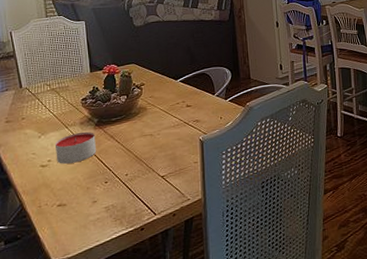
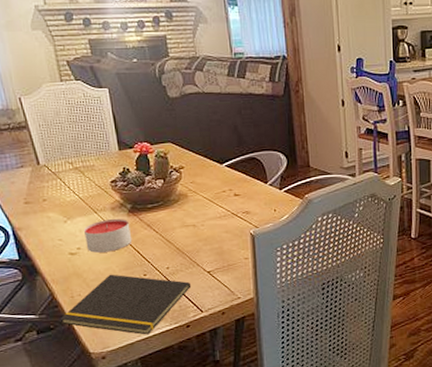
notepad: none [28,183,147,240] -> present [61,274,192,335]

